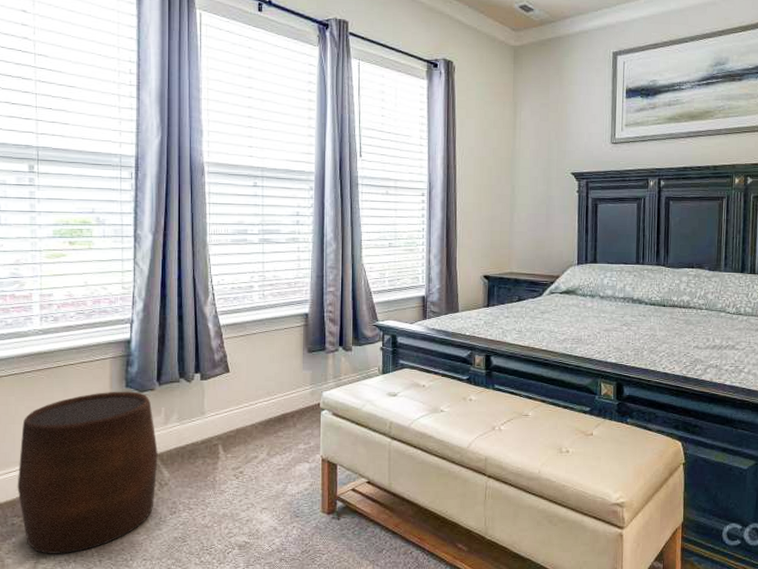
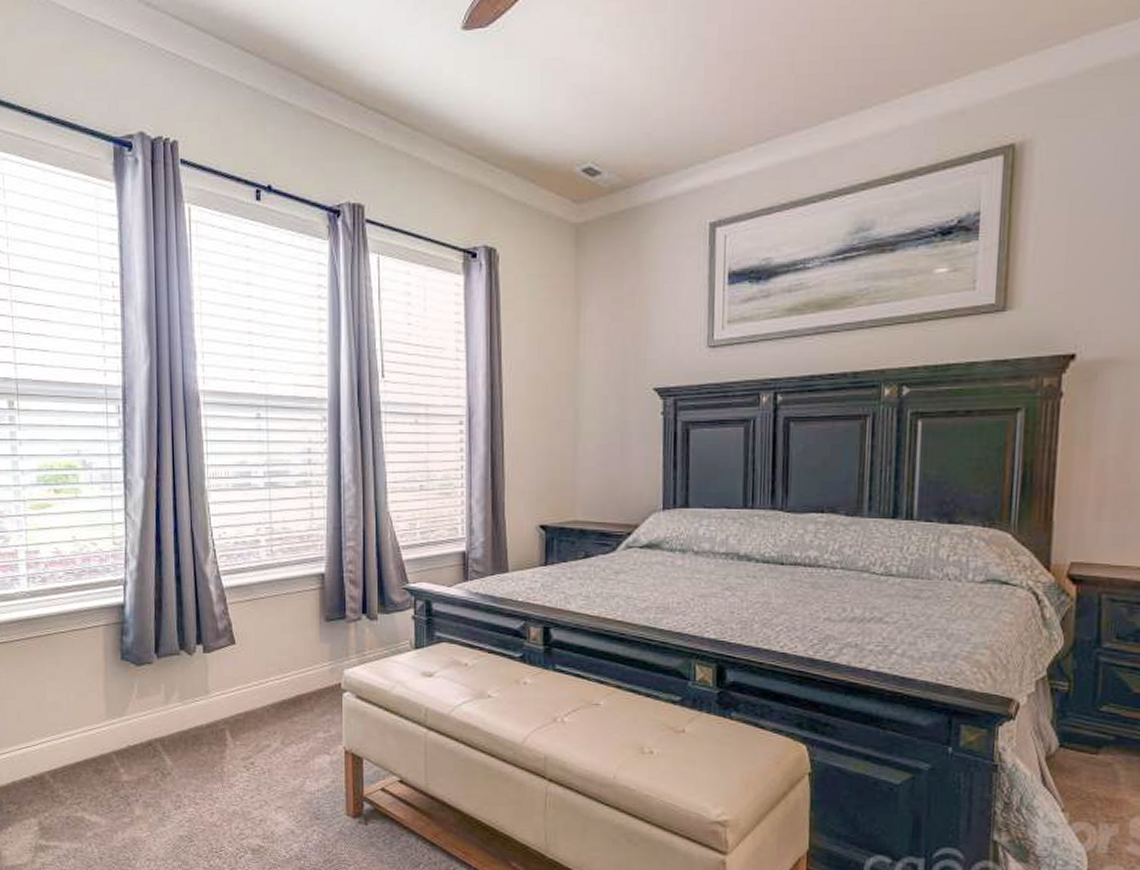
stool: present [17,391,158,554] -> none [11,664,159,848]

